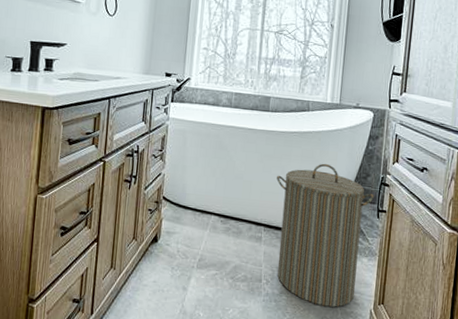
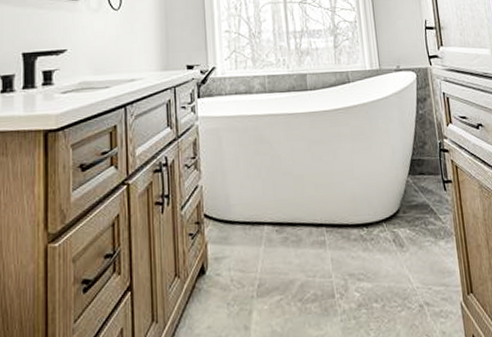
laundry hamper: present [277,163,374,307] -> none [329,138,440,312]

